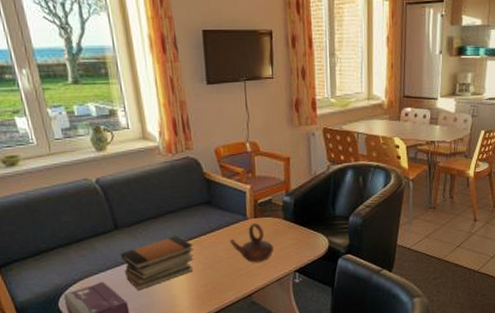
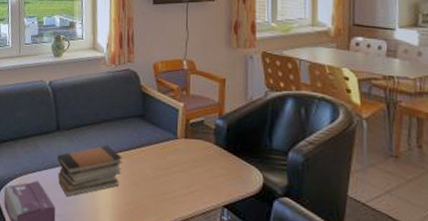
teapot: present [229,223,274,263] -> none [157,144,202,189]

